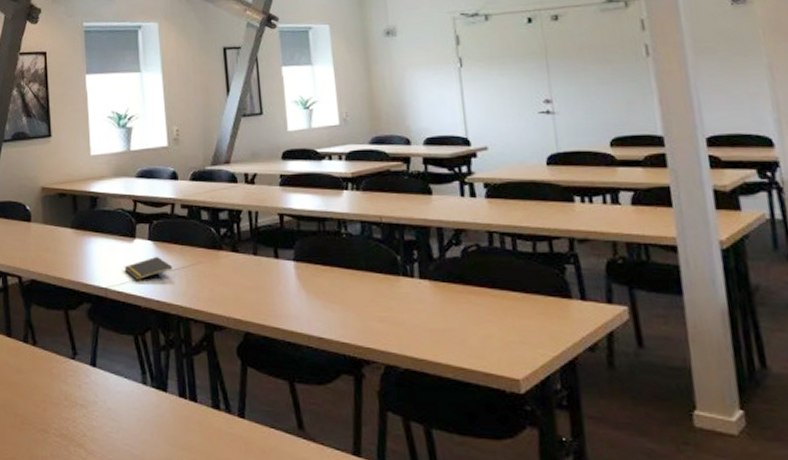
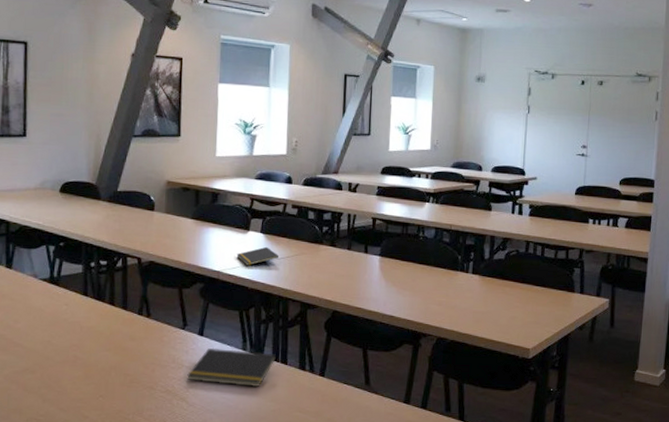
notepad: none [82,381,183,432] -> present [187,347,276,388]

